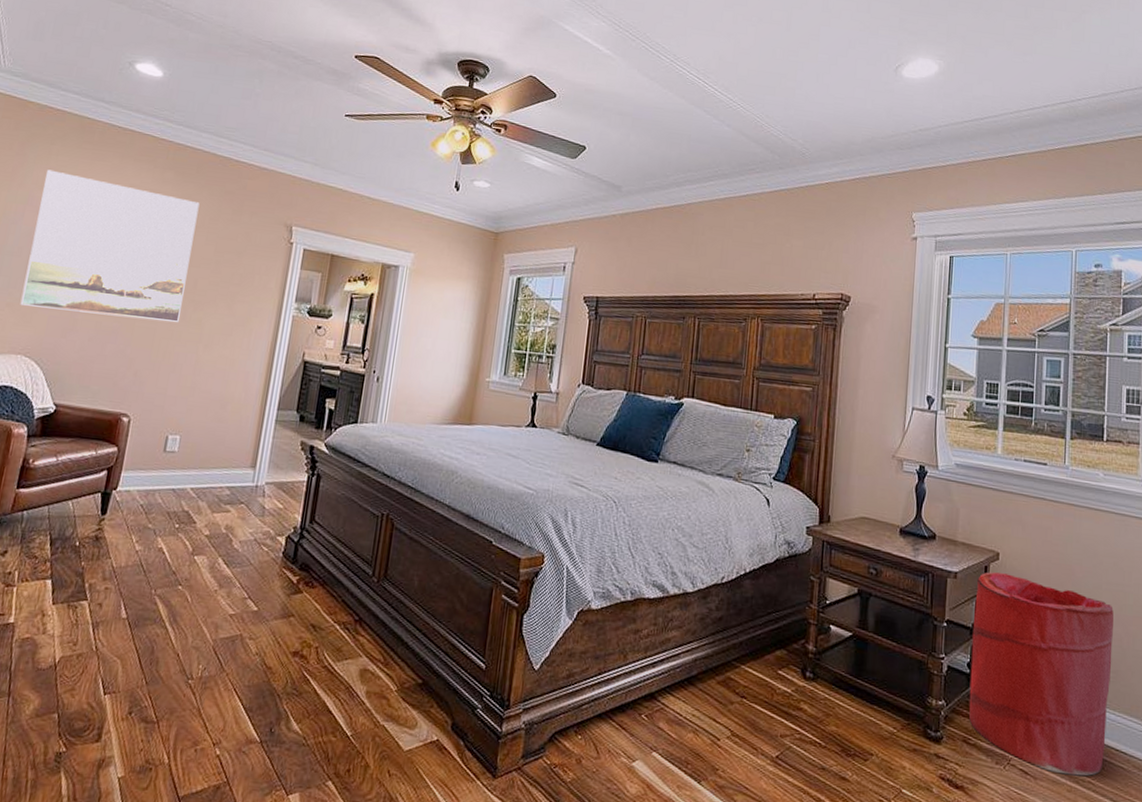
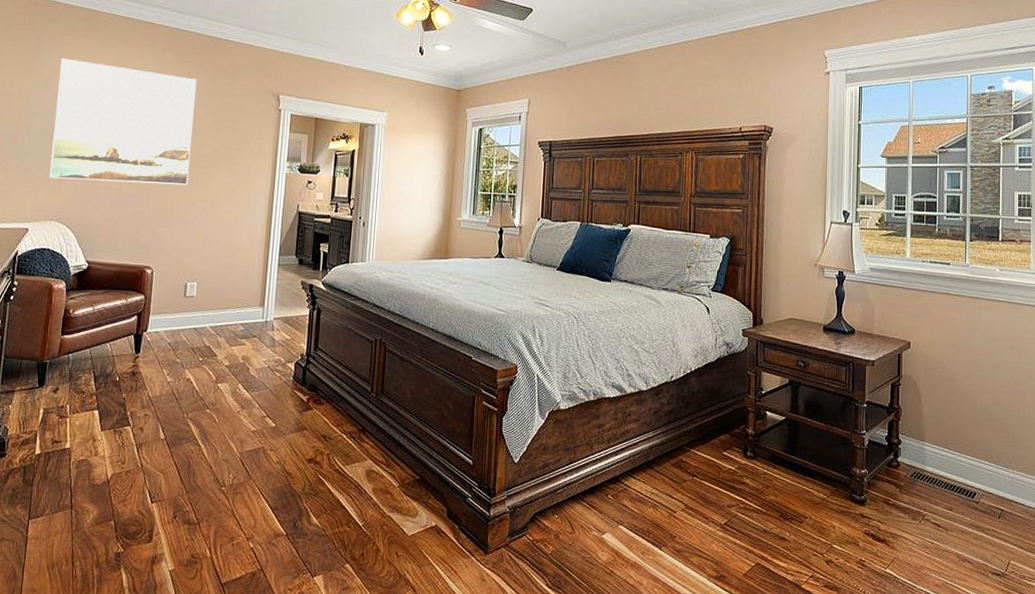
laundry hamper: present [969,572,1114,777] -> none [888,359,1011,526]

